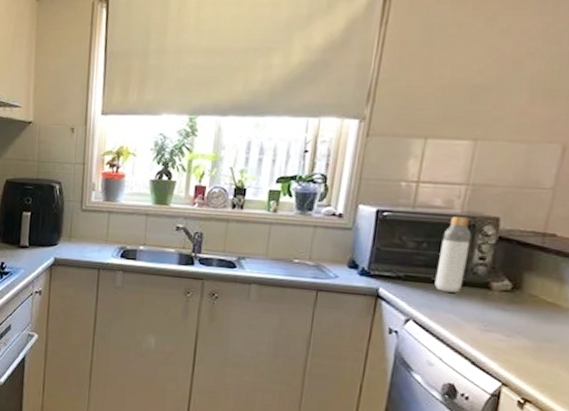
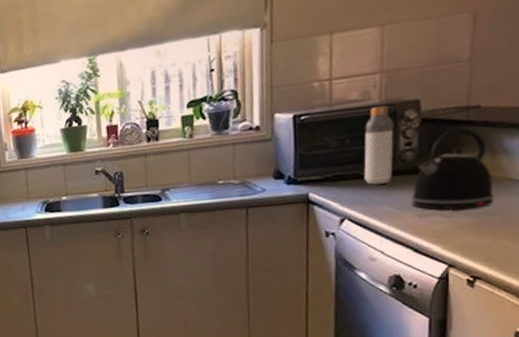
kettle: none [476,252,557,334] -> present [412,127,494,210]

